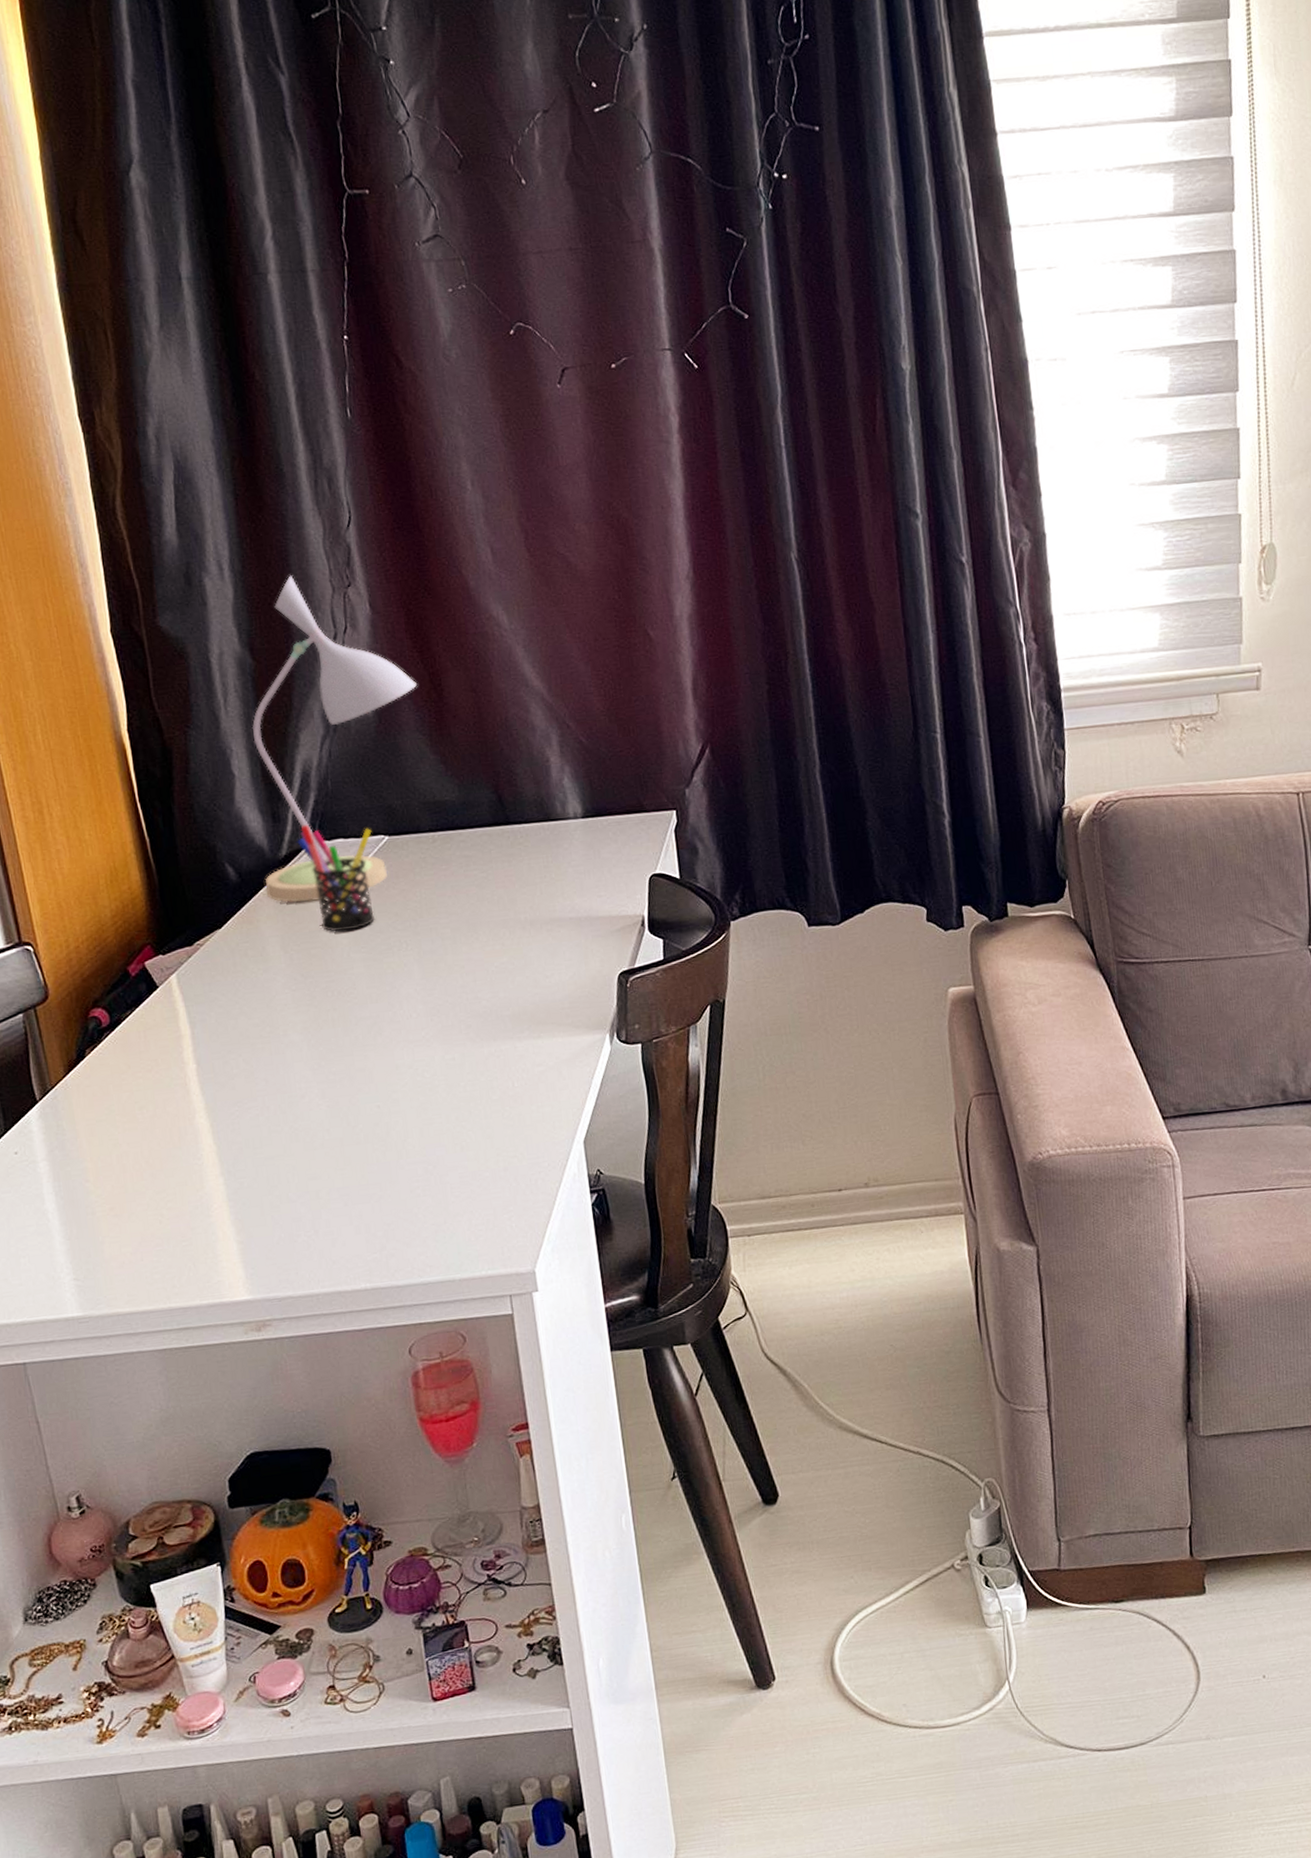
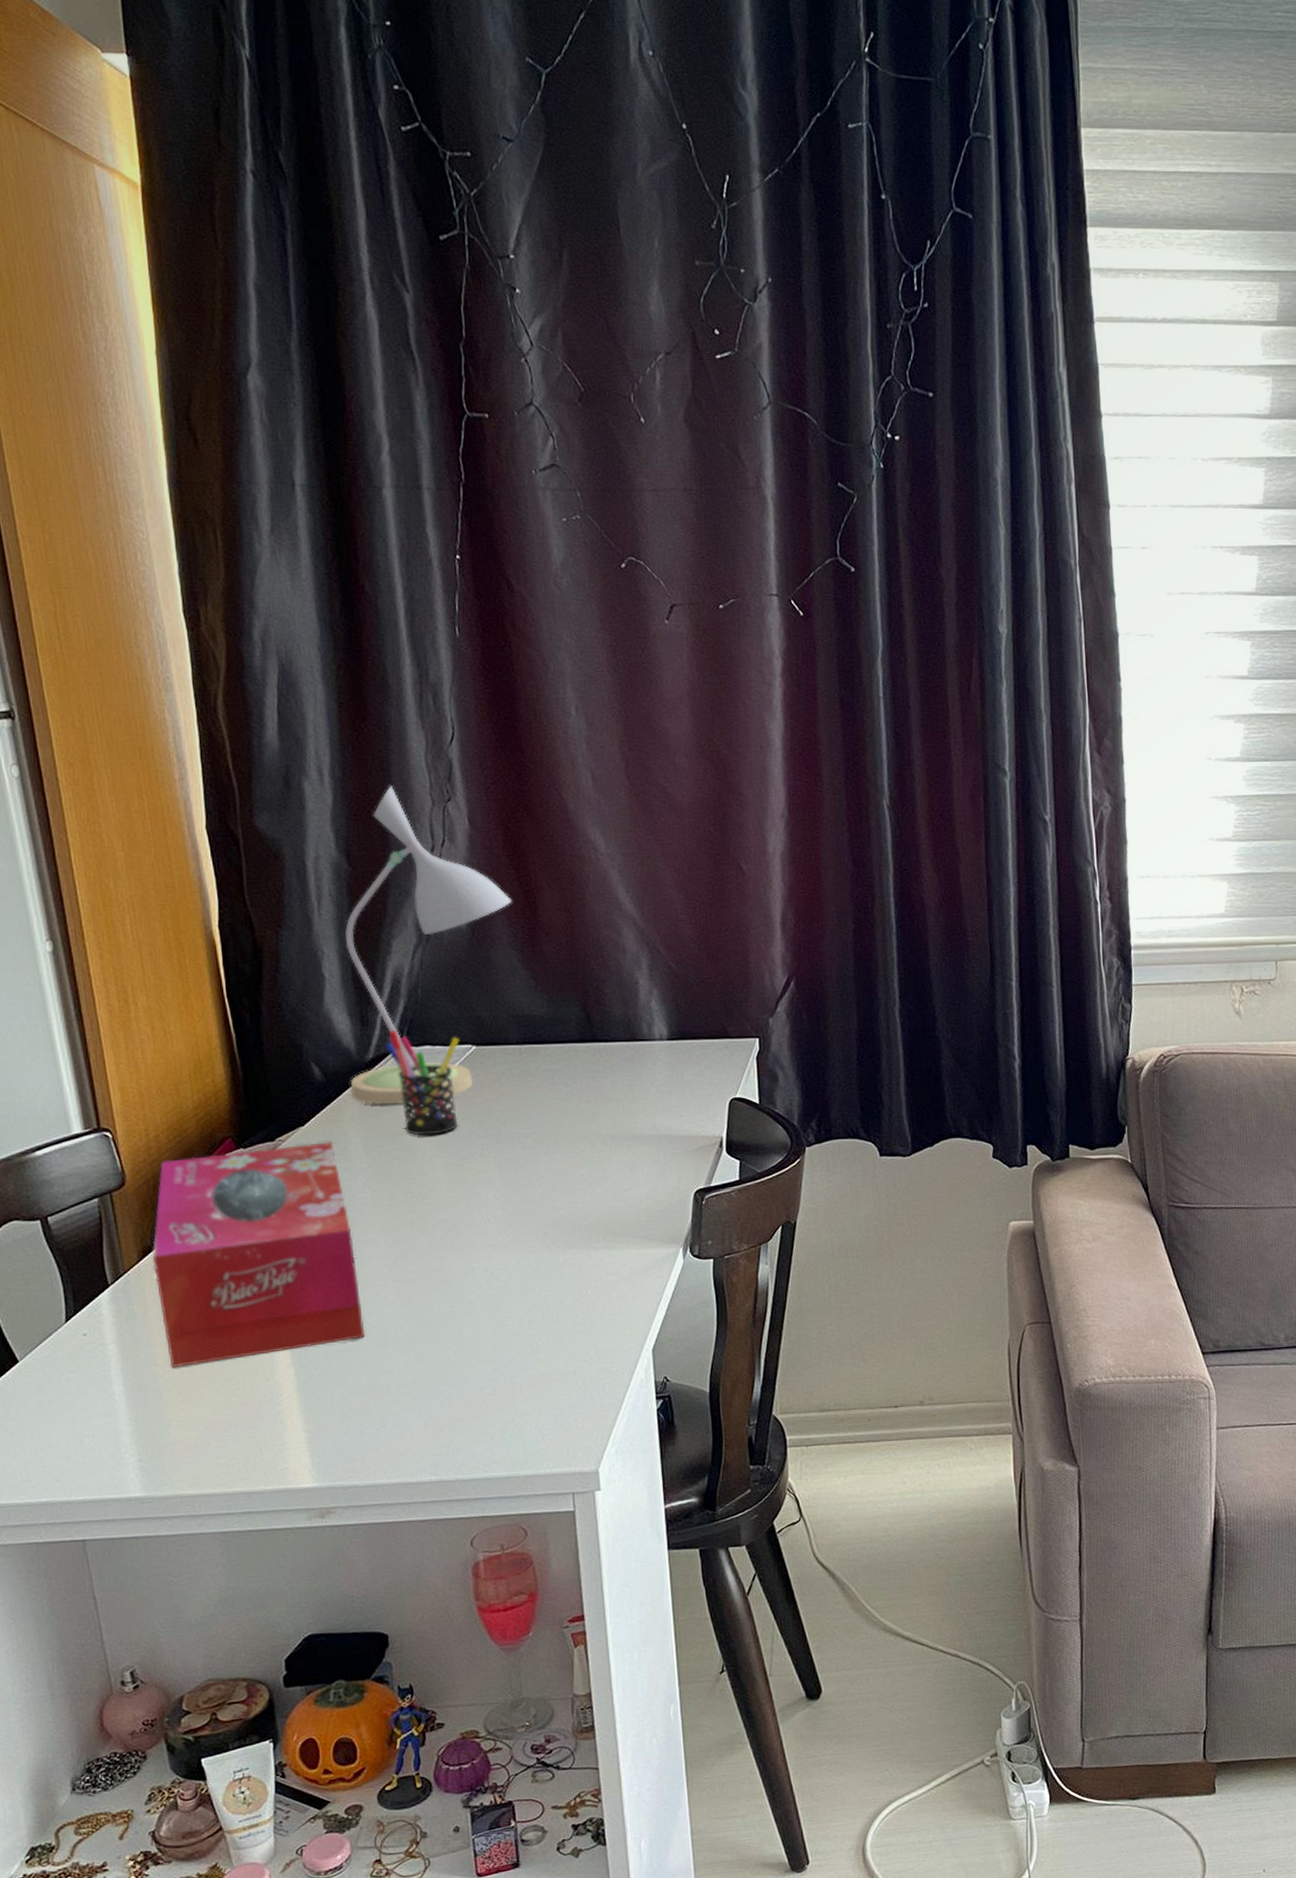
tissue box: none [78,943,293,1183] -> present [152,1142,366,1368]

